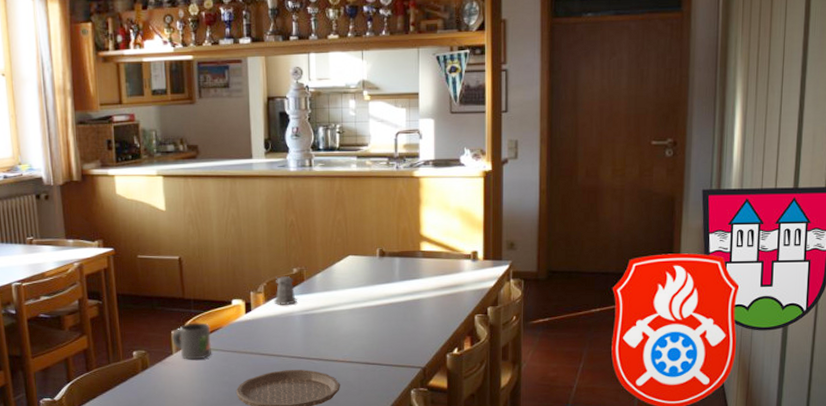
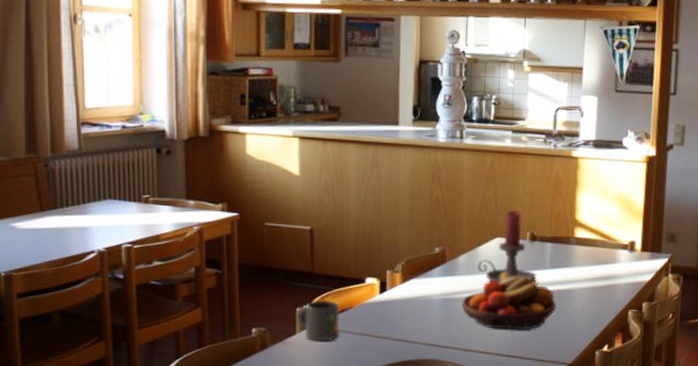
pepper shaker: present [274,275,297,305] -> none [412,254,437,287]
fruit bowl: none [321,286,408,340] -> present [461,271,557,330]
candle holder: none [333,230,388,298] -> present [477,210,537,284]

